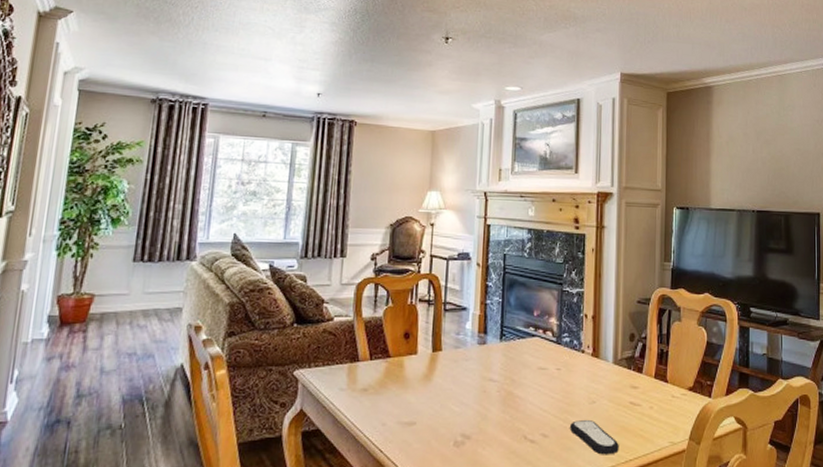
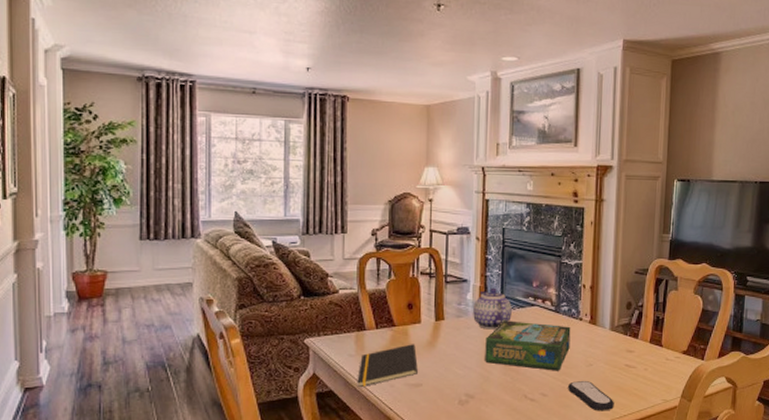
notepad: none [346,377,412,426] -> present [357,344,418,388]
teapot: none [472,316,512,362] -> present [473,287,512,330]
board game: none [483,352,573,409] -> present [485,320,571,371]

